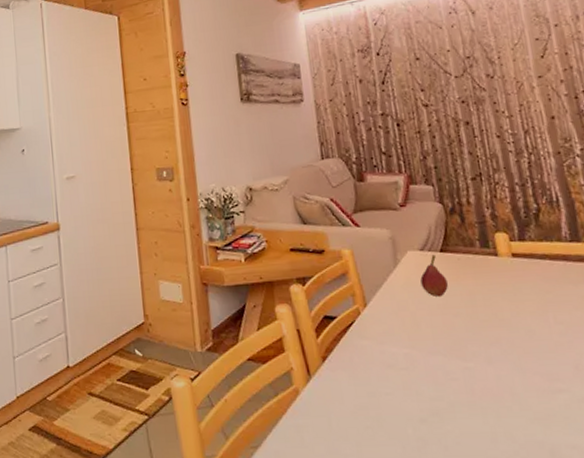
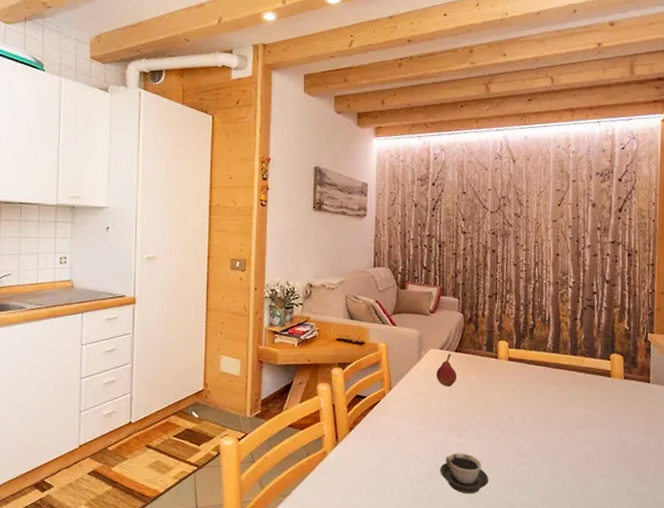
cup: none [446,382,516,436] -> present [440,453,489,494]

